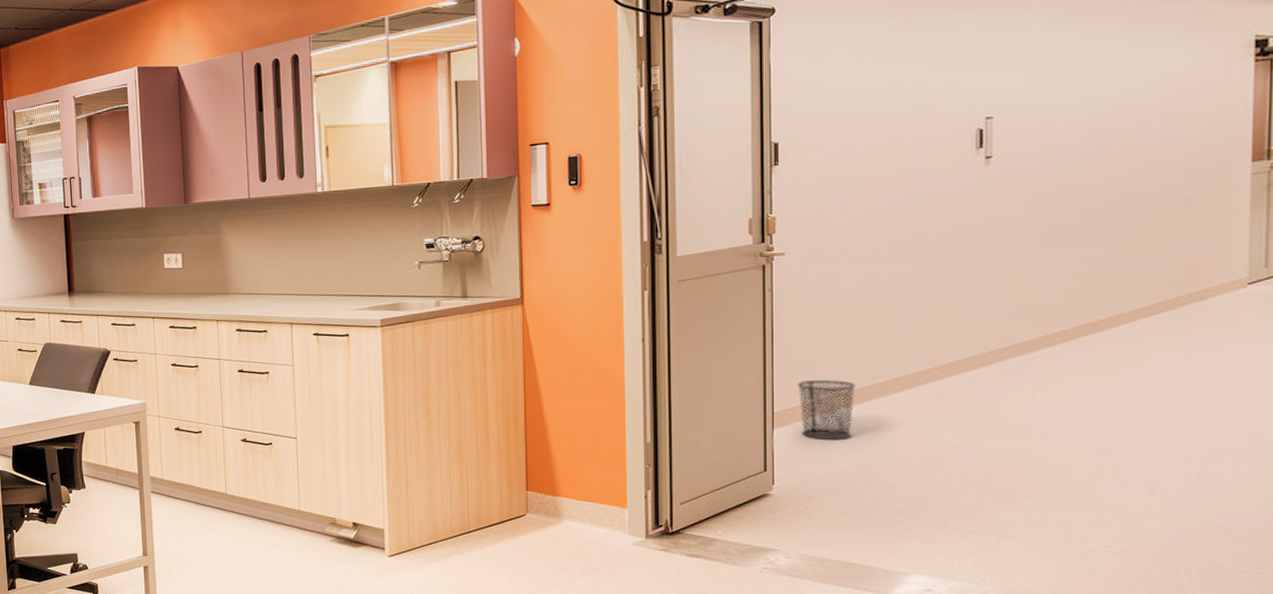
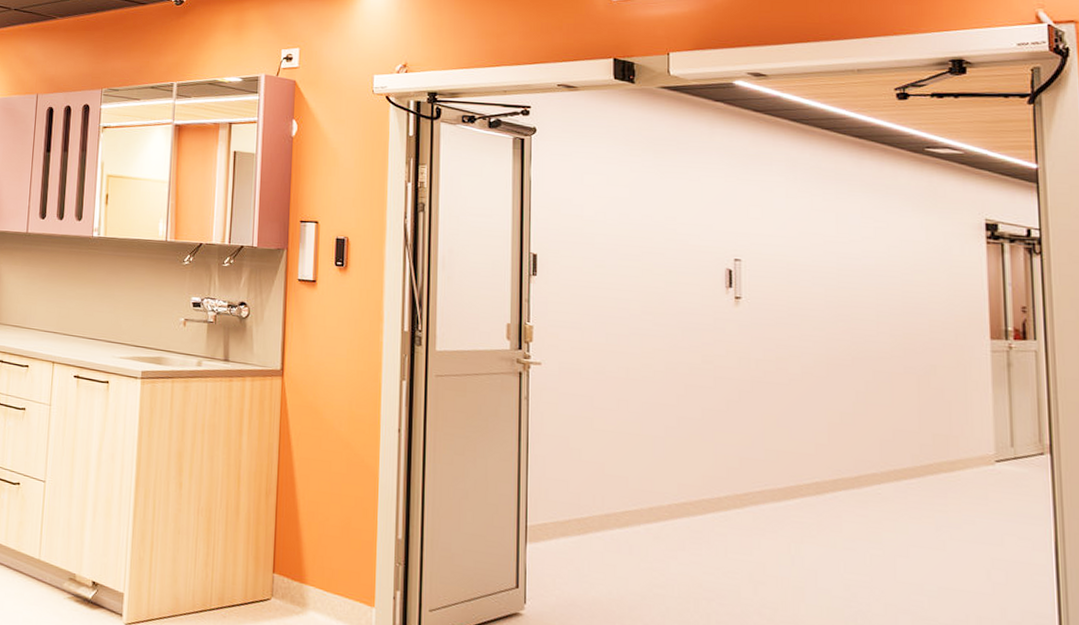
waste bin: present [797,379,856,441] -> none [551,496,610,566]

